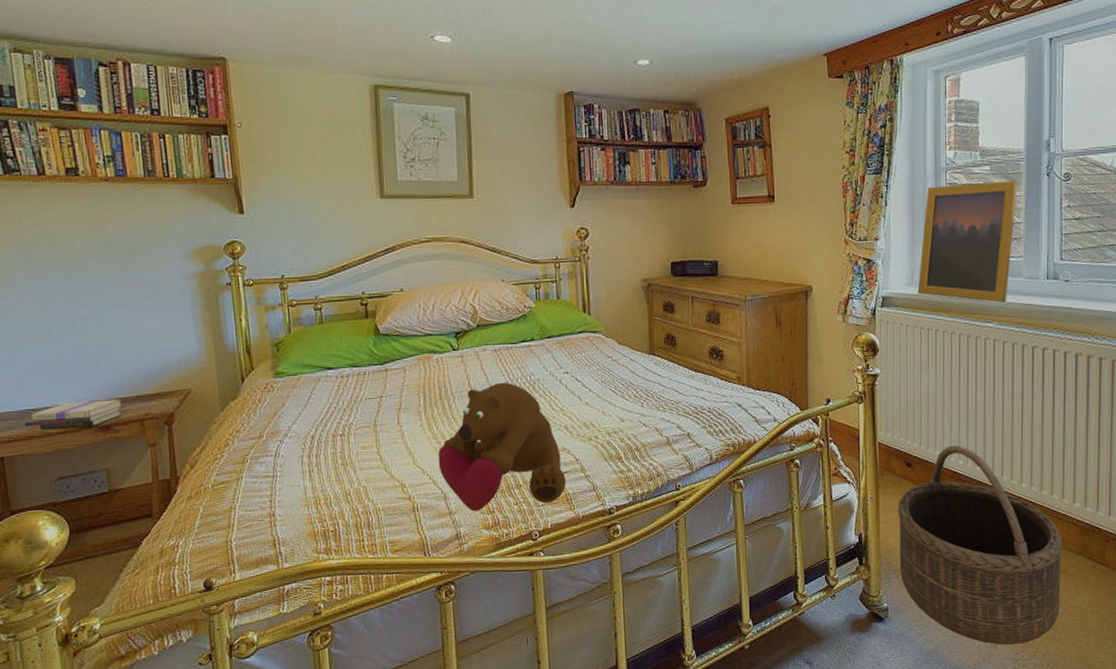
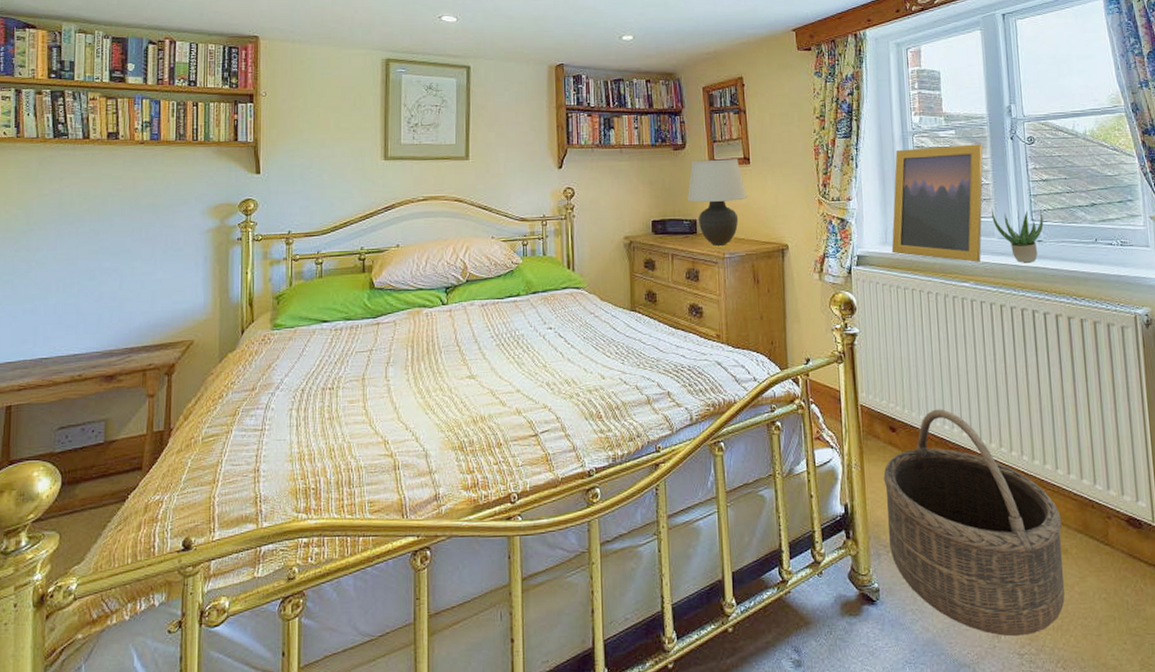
books: present [24,399,122,430] -> none [35,349,128,379]
bear: present [438,382,567,512] -> none [422,337,547,471]
table lamp: none [707,196,770,288] -> present [686,158,747,246]
potted plant: none [1020,248,1072,303] -> present [991,209,1044,263]

